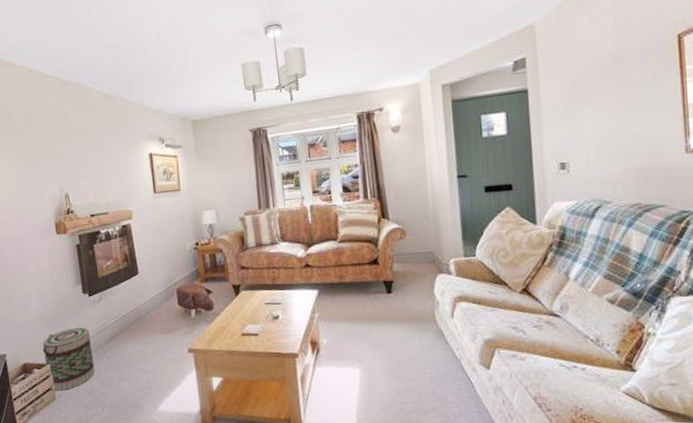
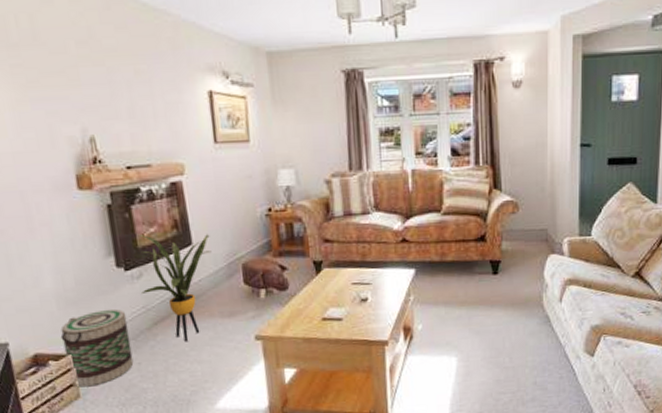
house plant: none [97,265,153,354] -> present [136,234,212,342]

